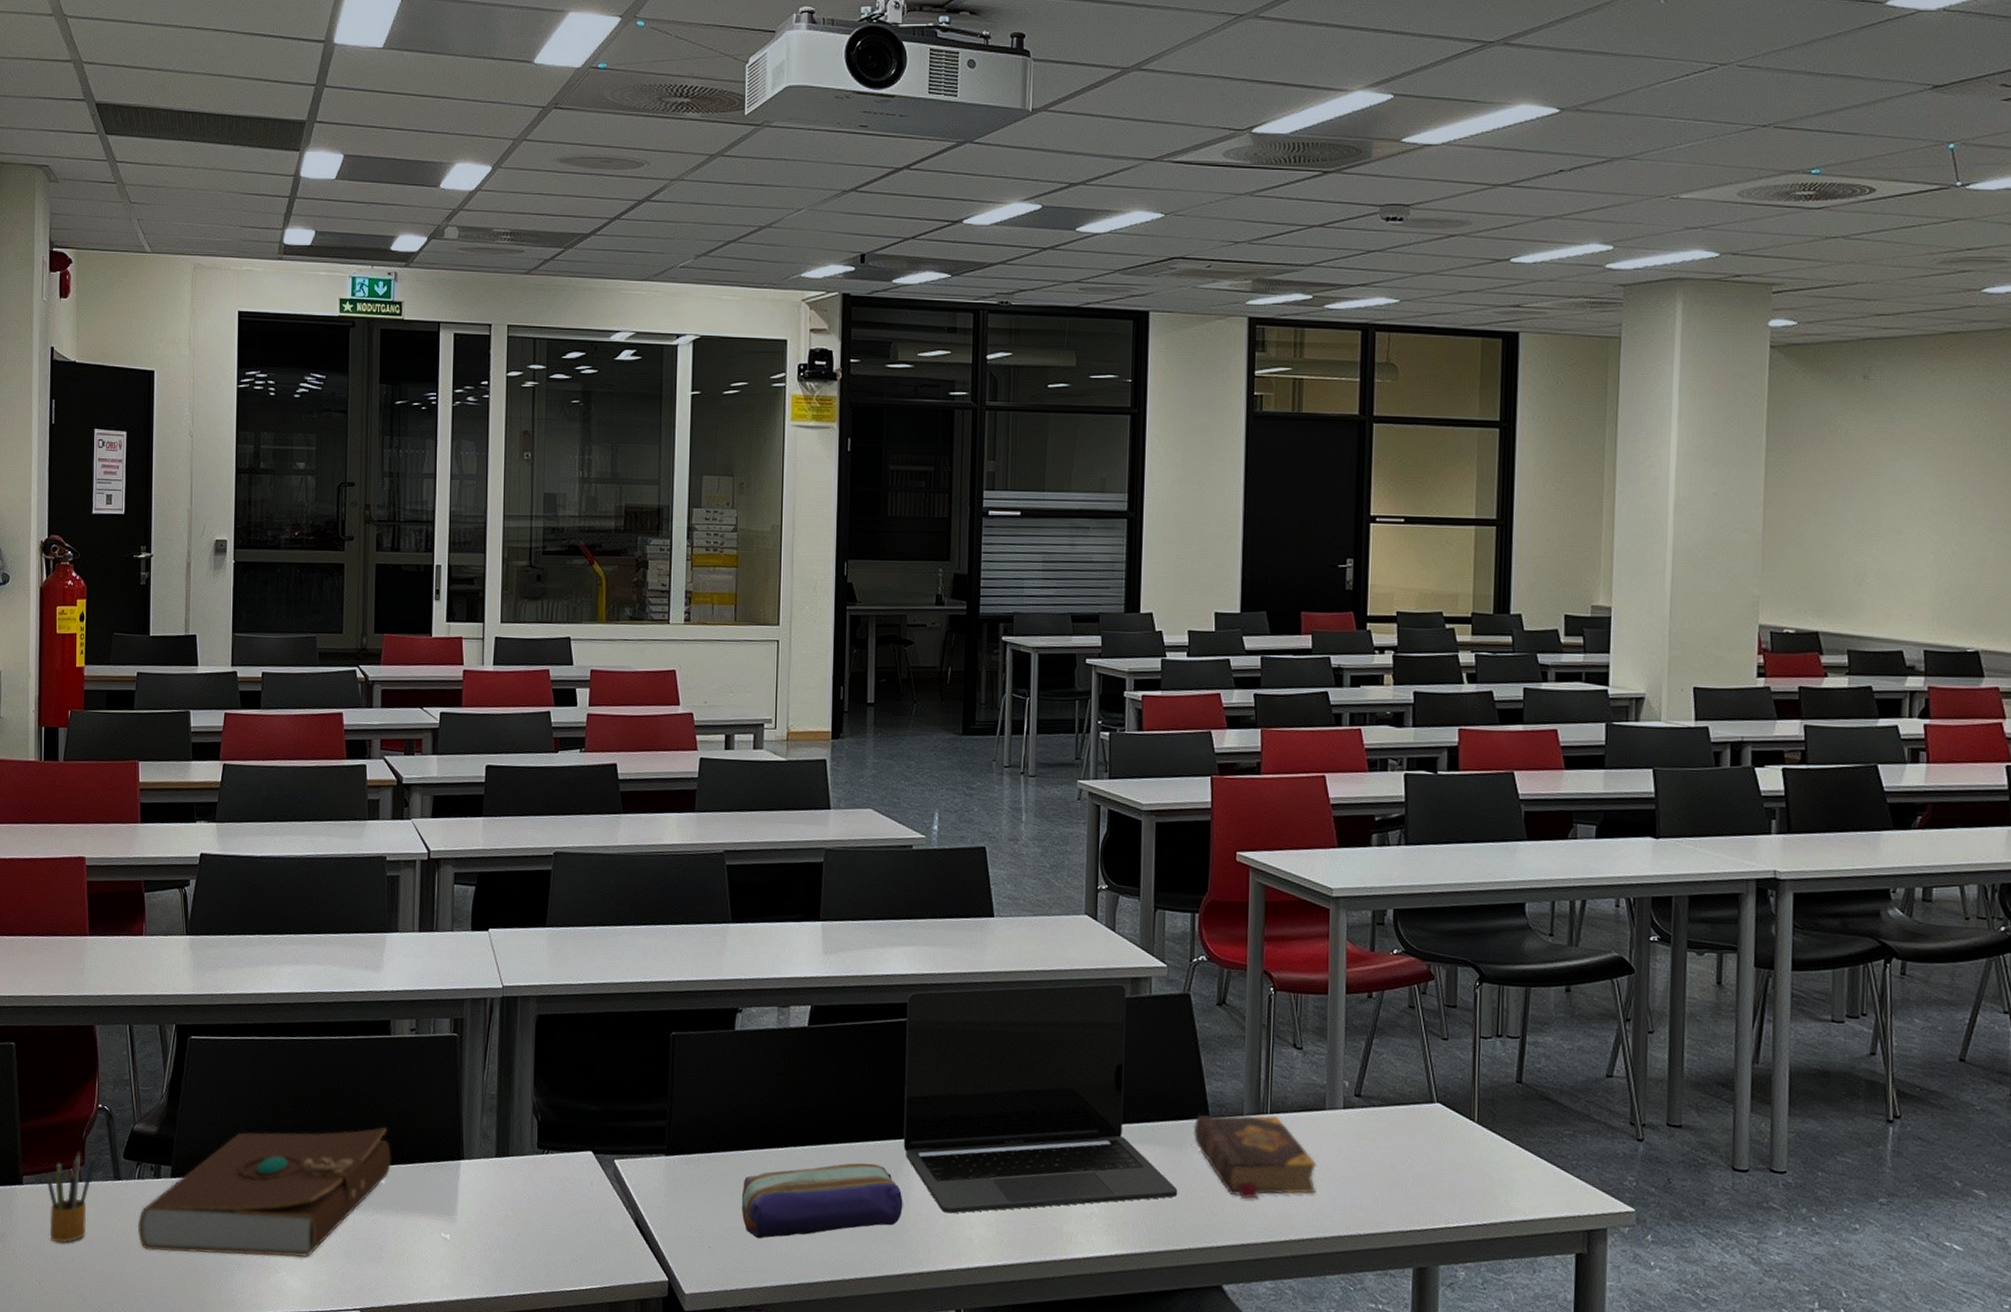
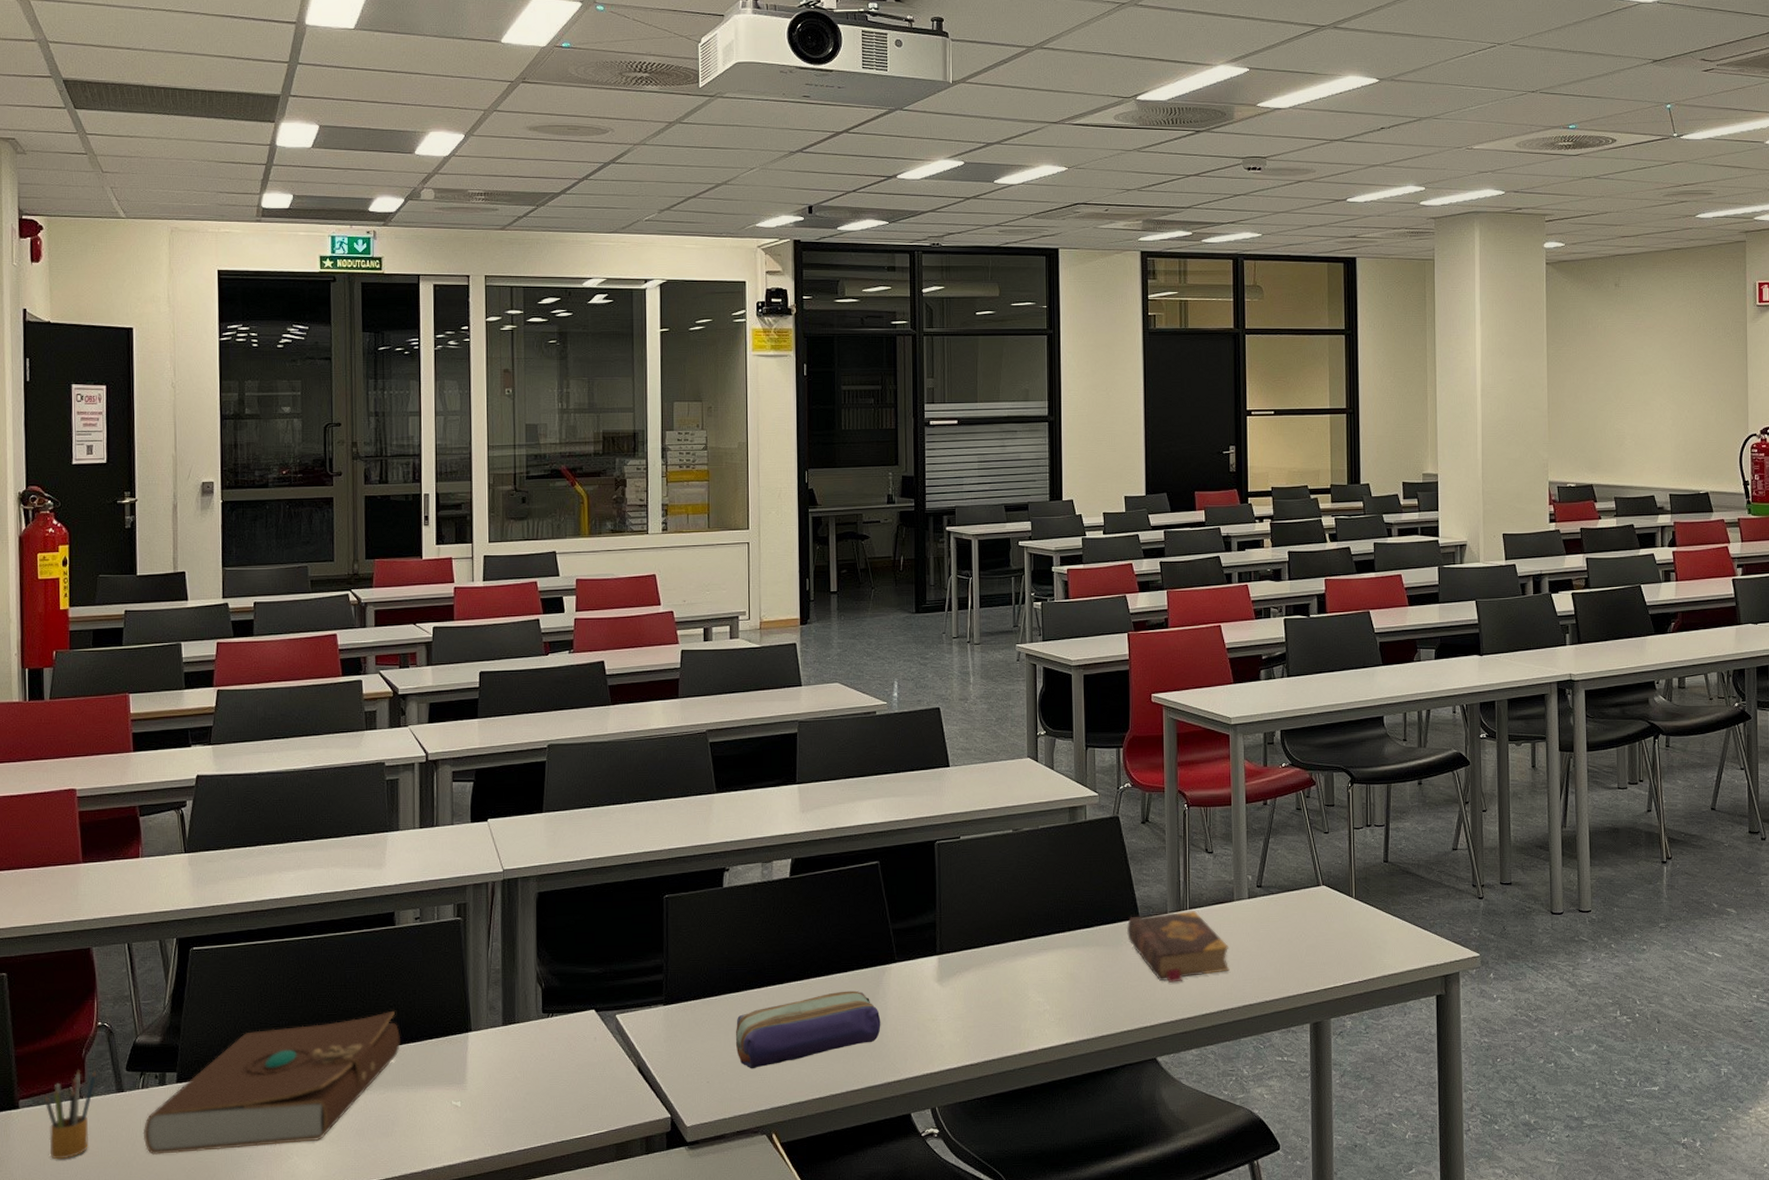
laptop: present [903,983,1178,1214] -> none [877,814,1116,1026]

